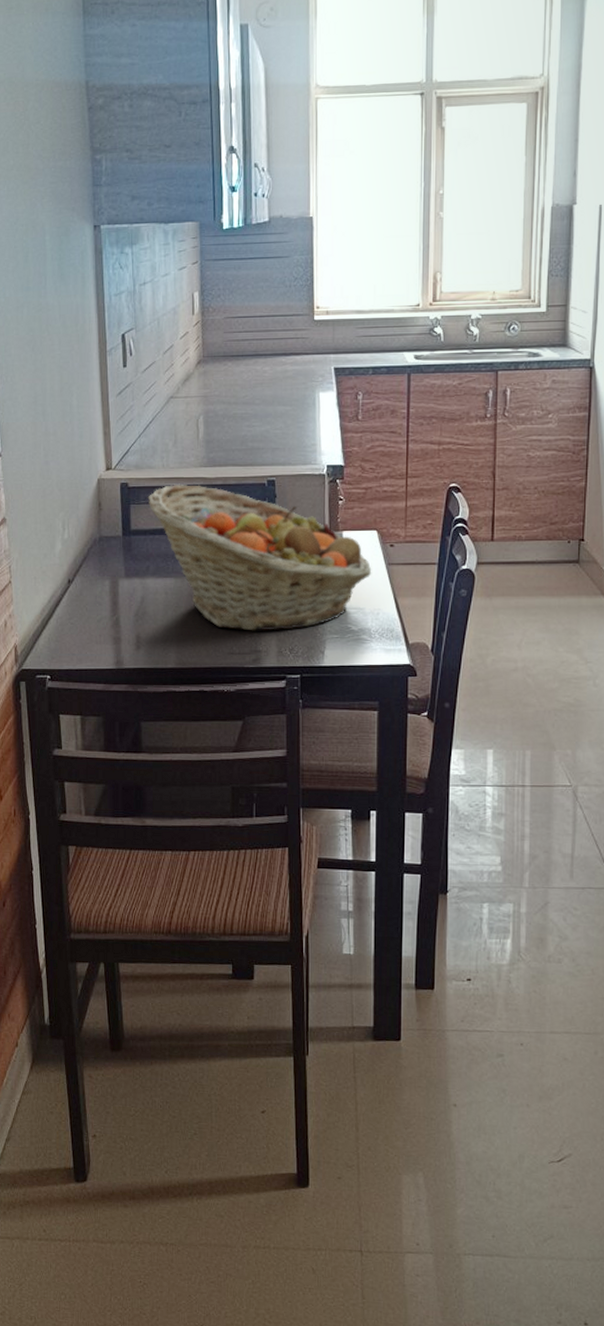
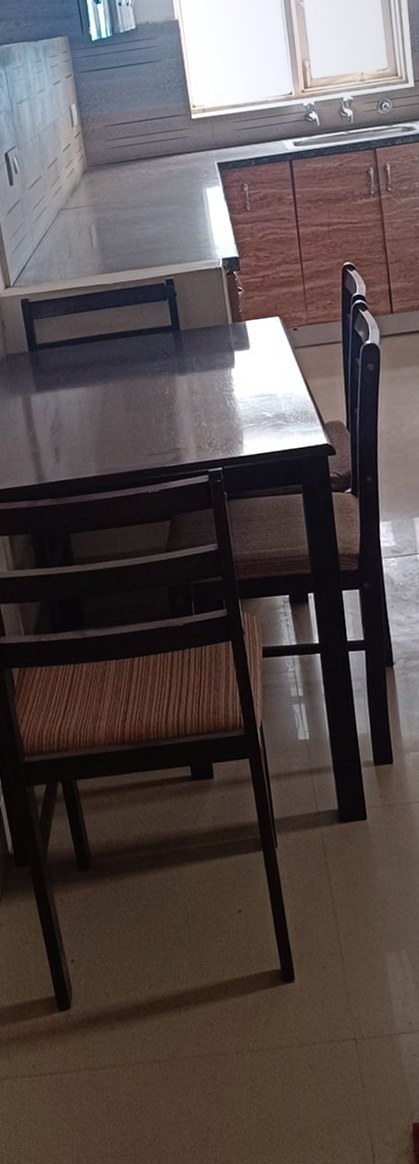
fruit basket: present [147,483,372,631] -> none [49,292,280,431]

